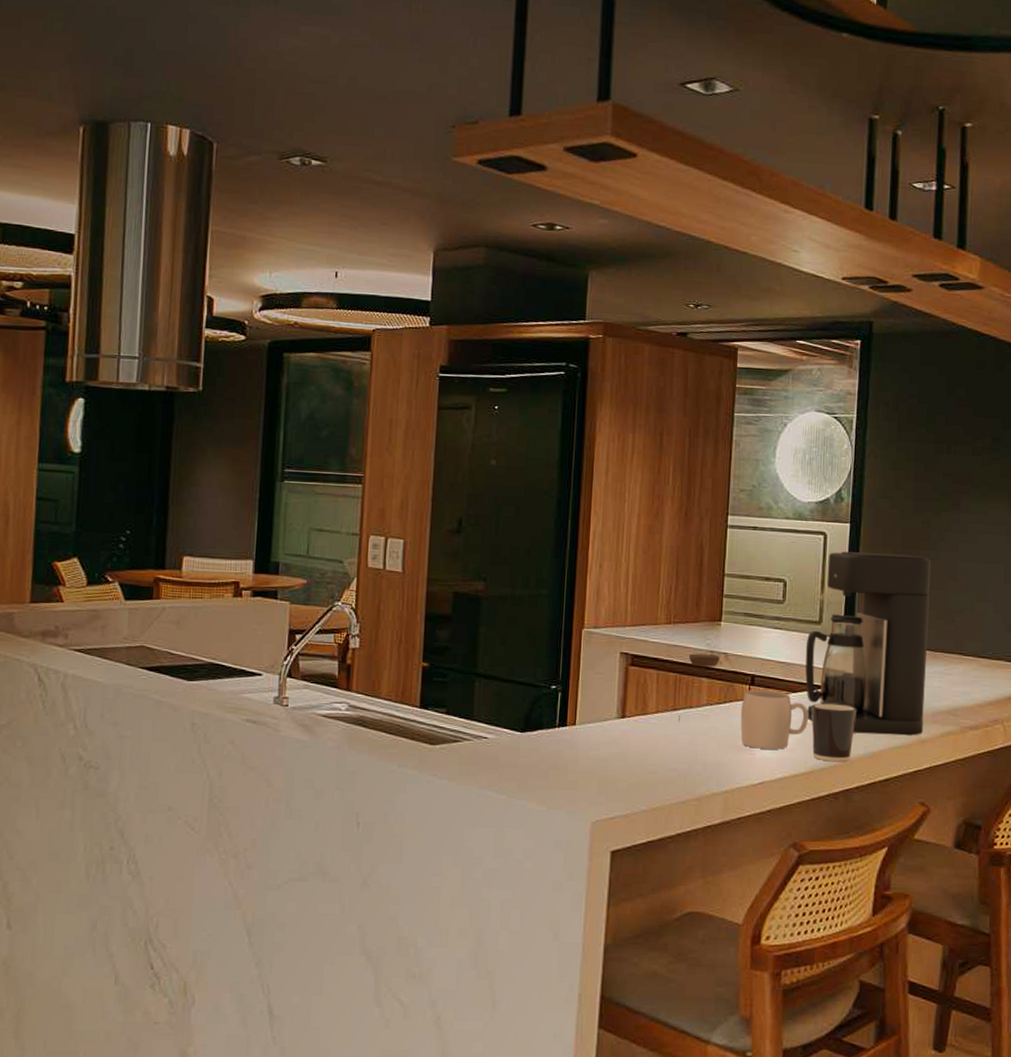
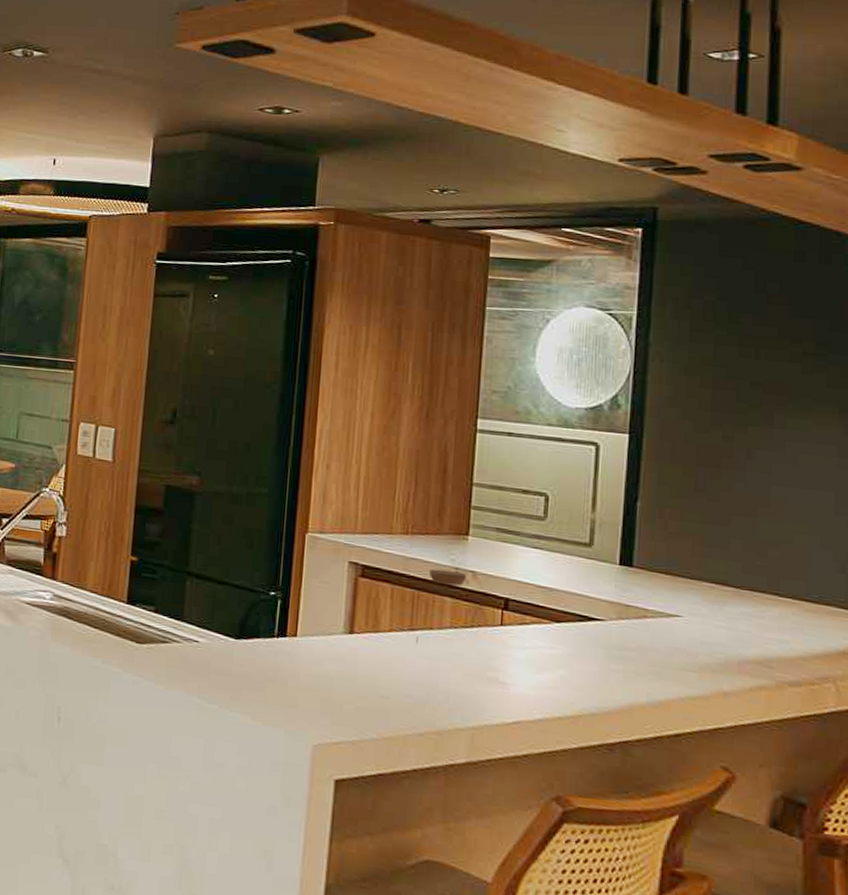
mug: present [740,690,809,750] -> none [490,615,577,687]
coffee maker: present [805,551,932,736] -> none [571,465,736,687]
mug: present [811,703,857,762] -> none [579,637,638,709]

